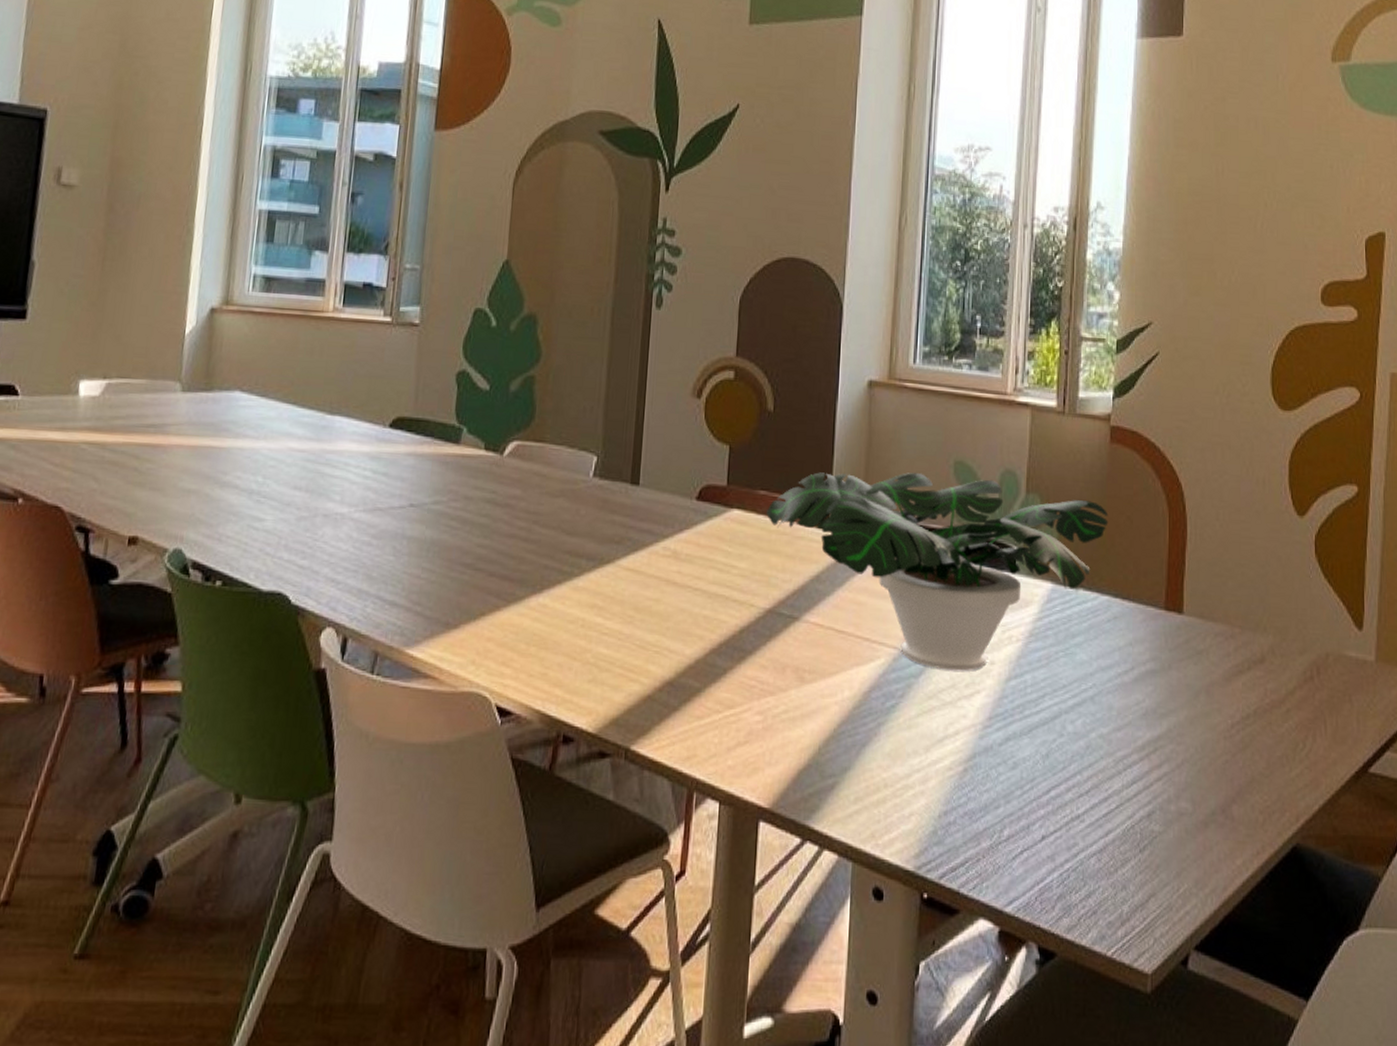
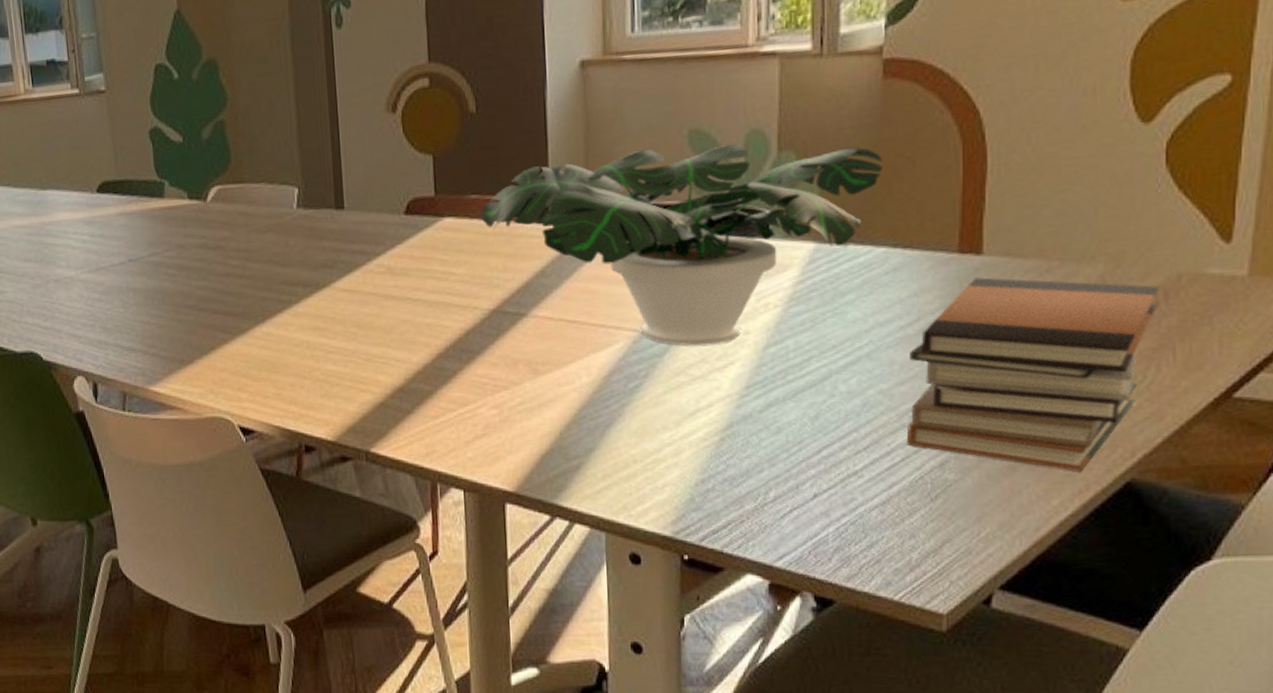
book stack: none [1121,635,1313,833] -> present [906,277,1159,472]

